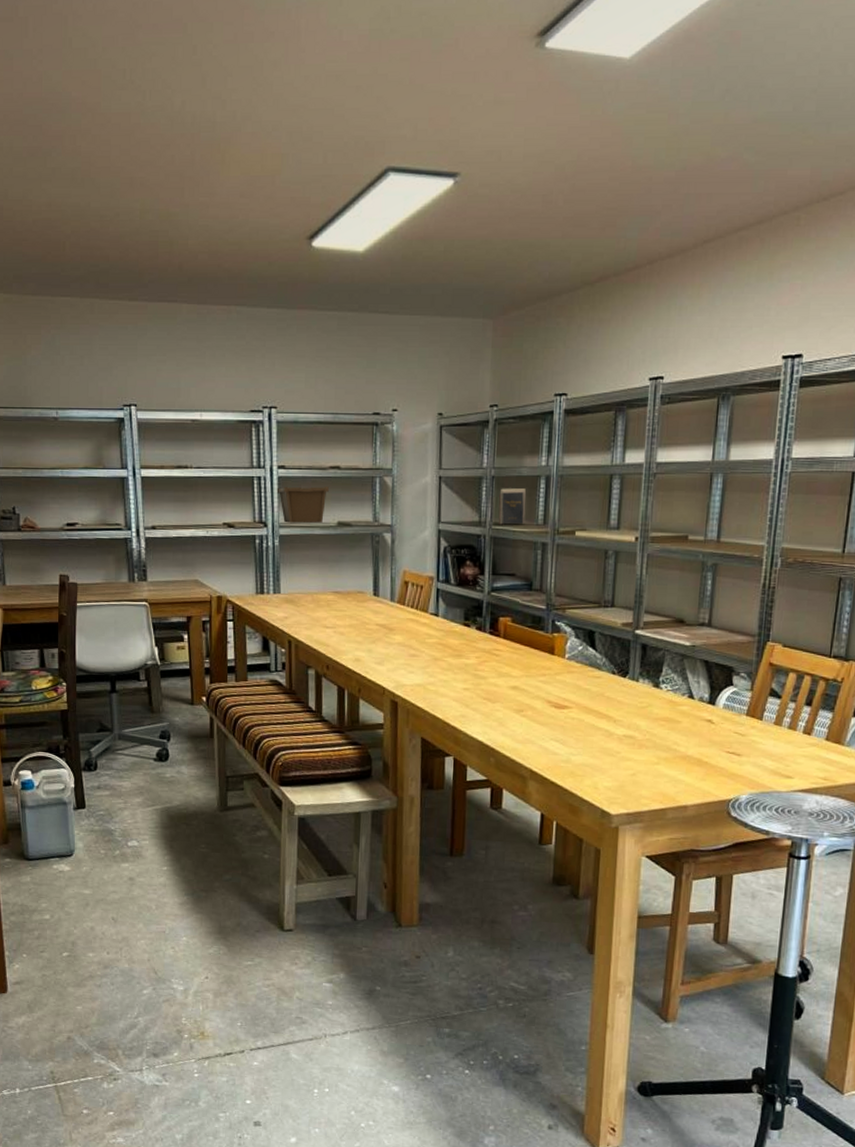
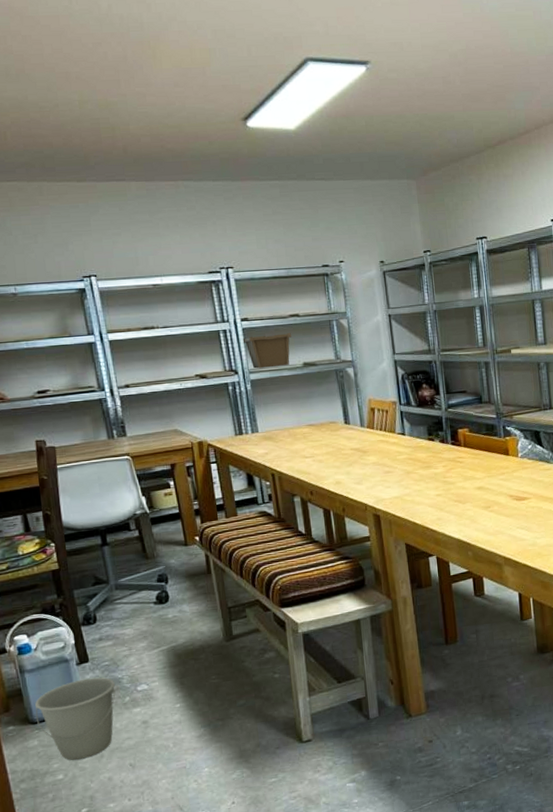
bucket: none [31,824,108,904] -> present [35,677,116,760]
books: present [498,488,527,525] -> none [443,318,468,351]

